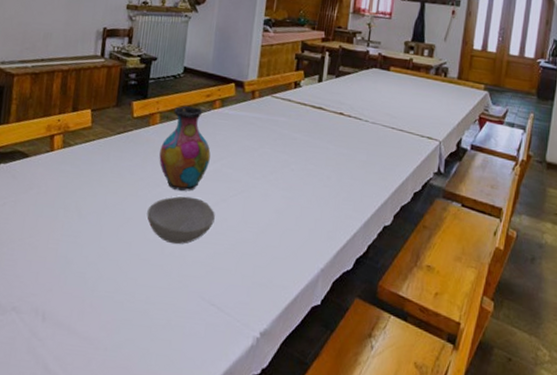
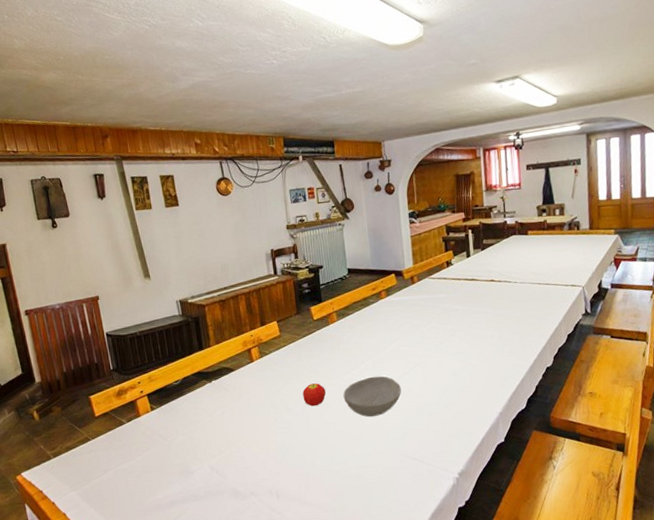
fruit: none [100,190,128,218] -> present [303,383,326,407]
vase: present [159,106,211,191] -> none [342,301,387,374]

